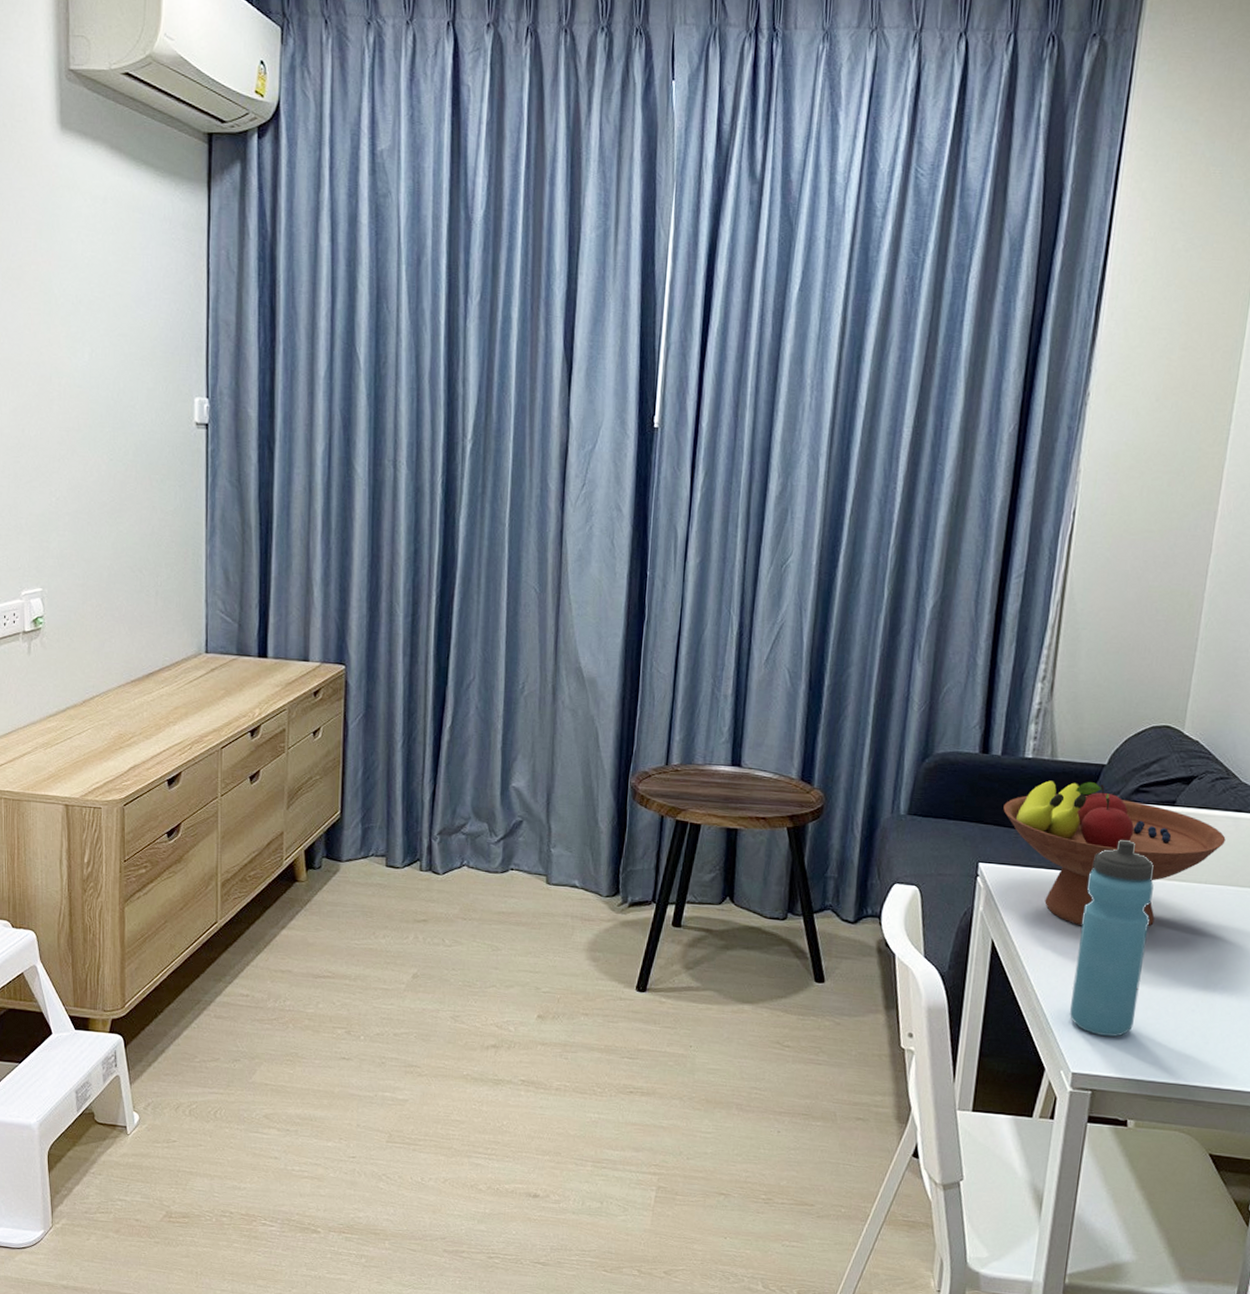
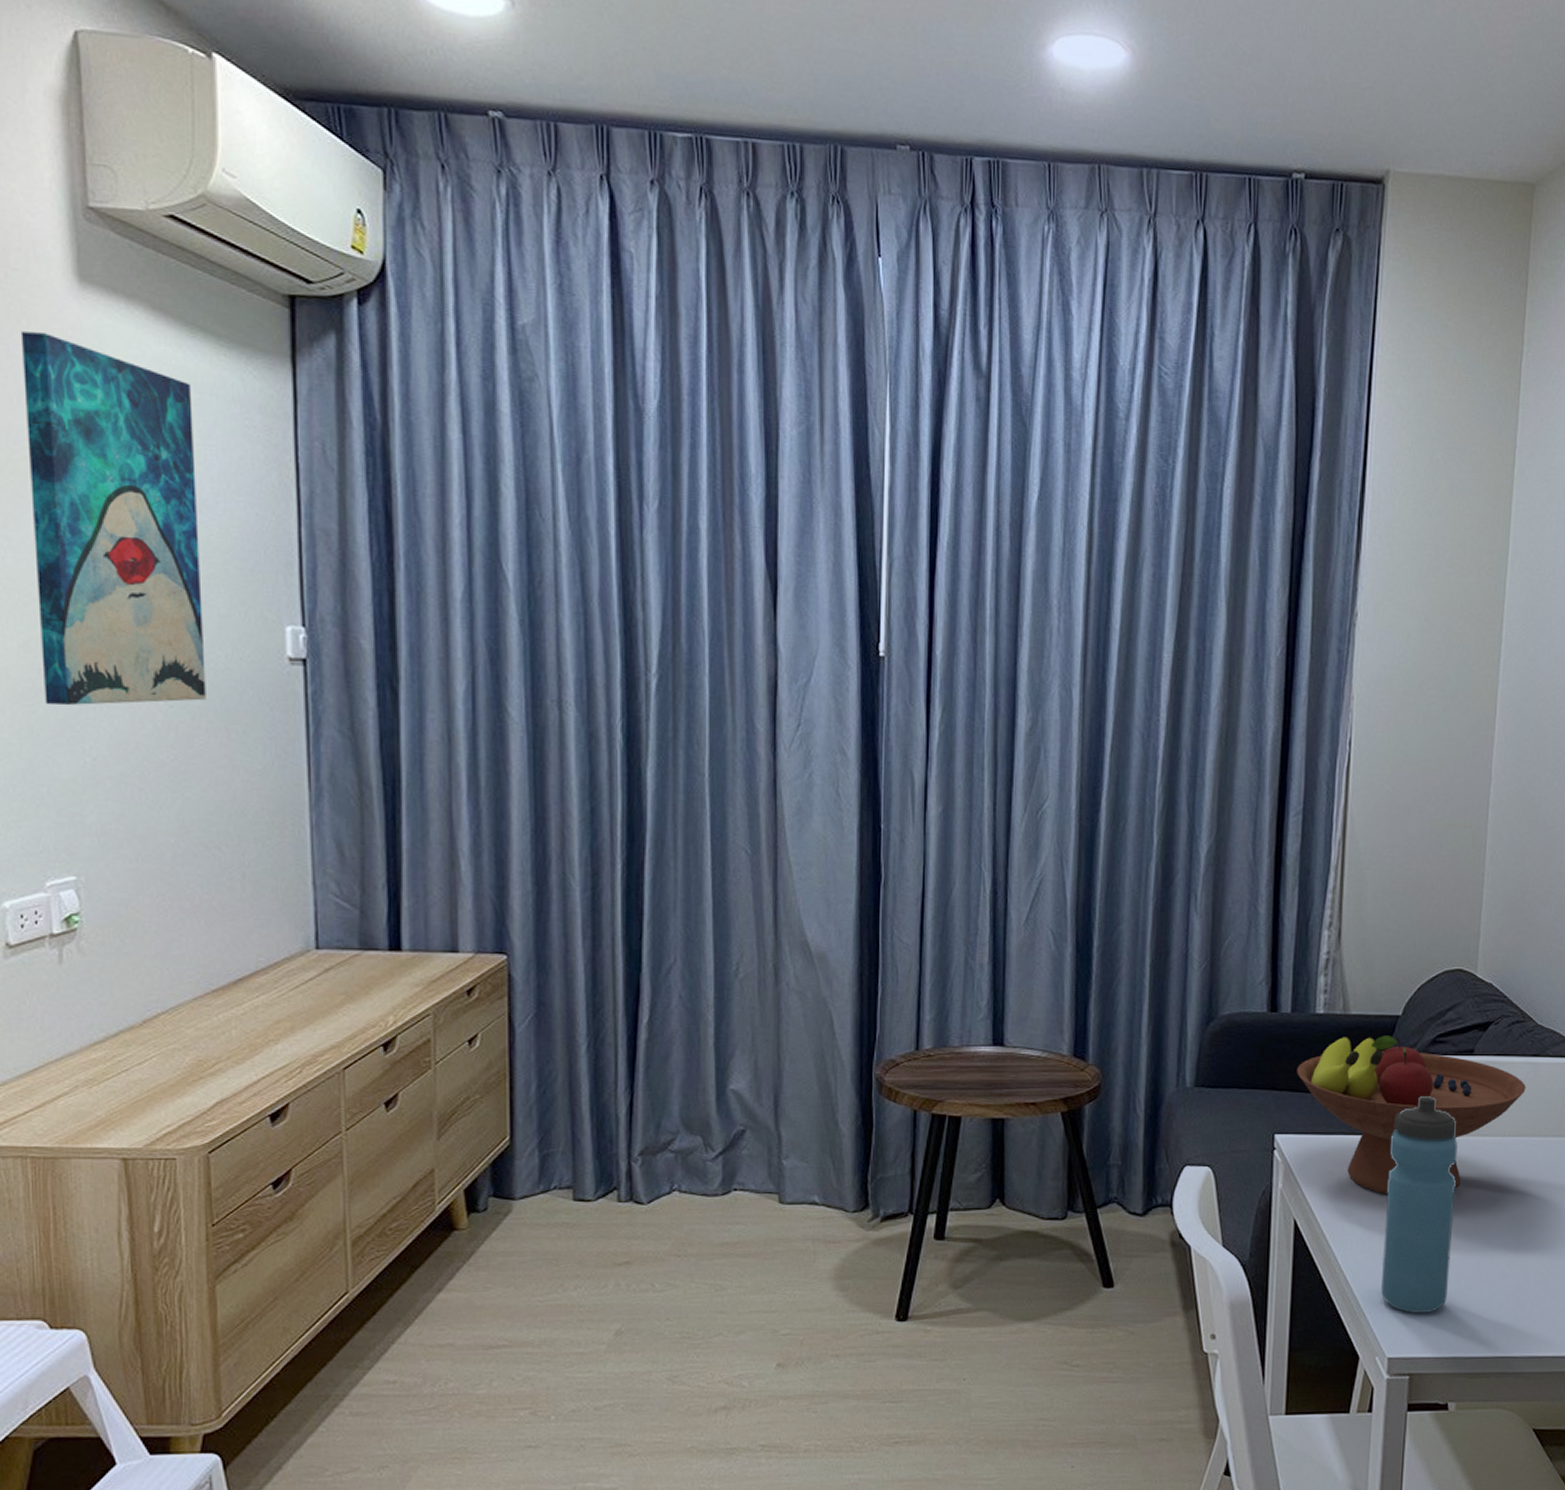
wall art: none [20,169,137,458] -> present [20,331,206,706]

